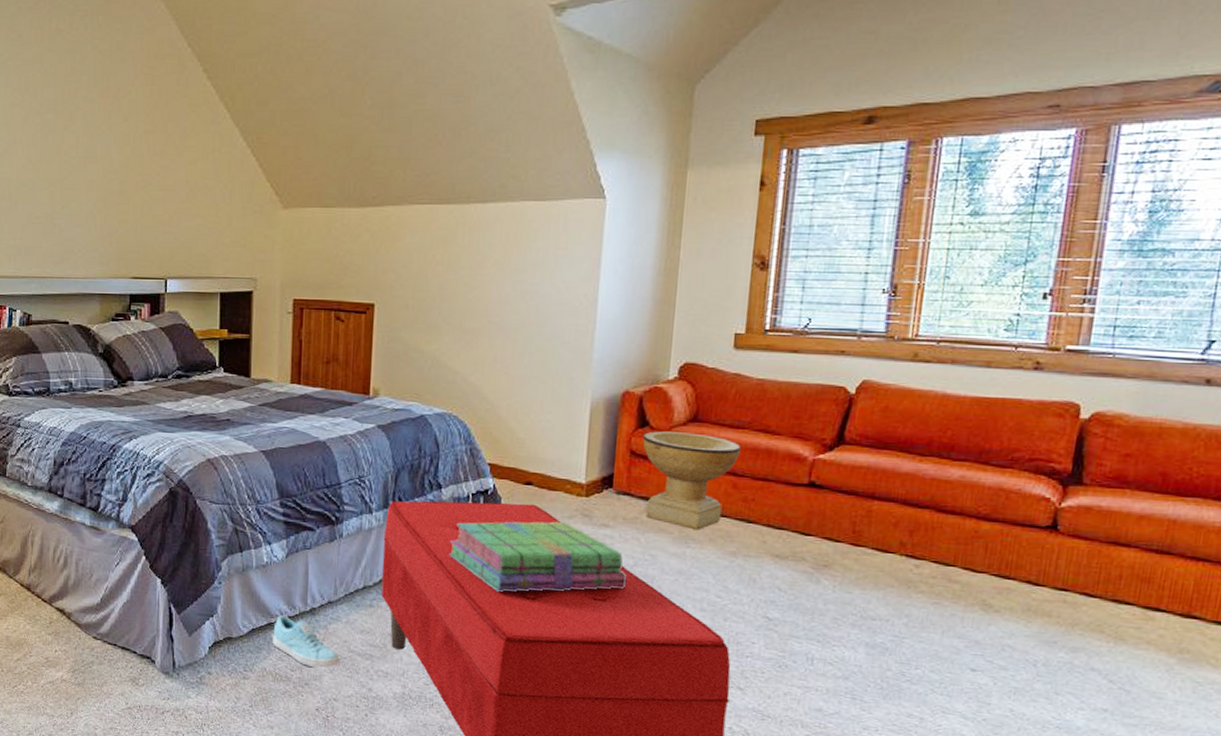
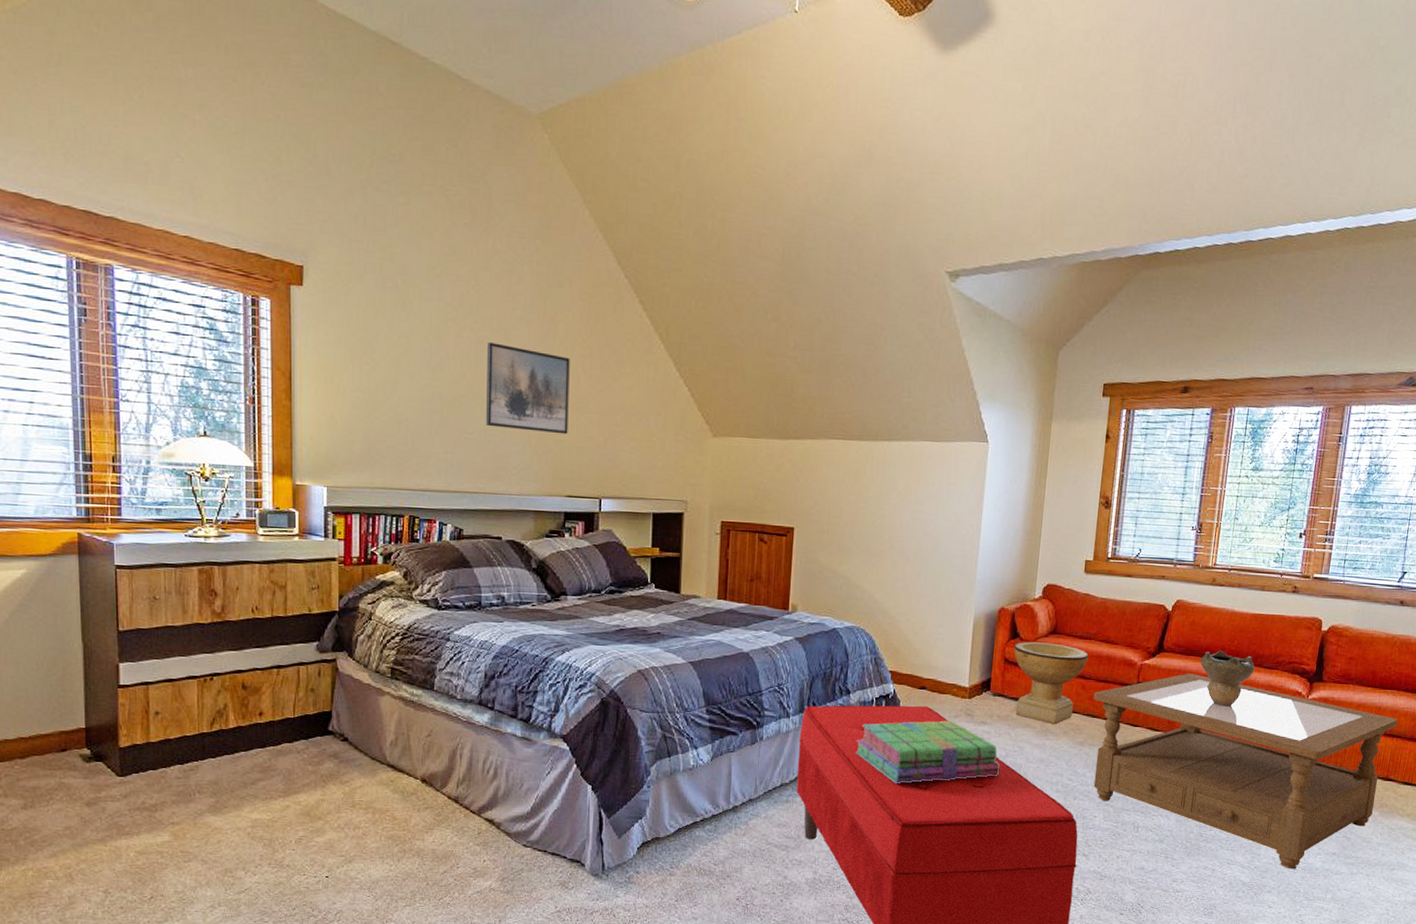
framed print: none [52,125,134,214] -> present [486,343,570,435]
sneaker: present [273,615,340,669] -> none [698,814,759,861]
coffee table: none [748,471,1205,727] -> present [1093,673,1398,870]
decorative bowl: none [896,443,979,515] -> present [1200,650,1255,707]

